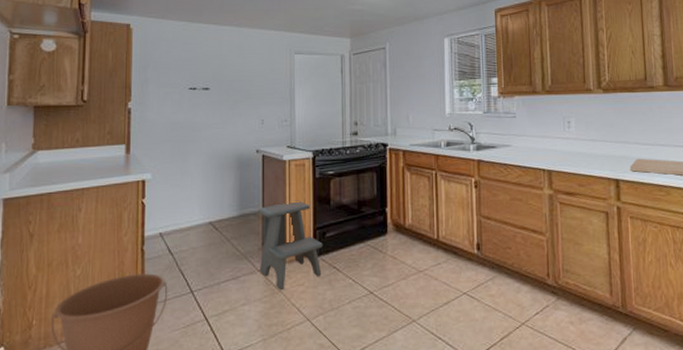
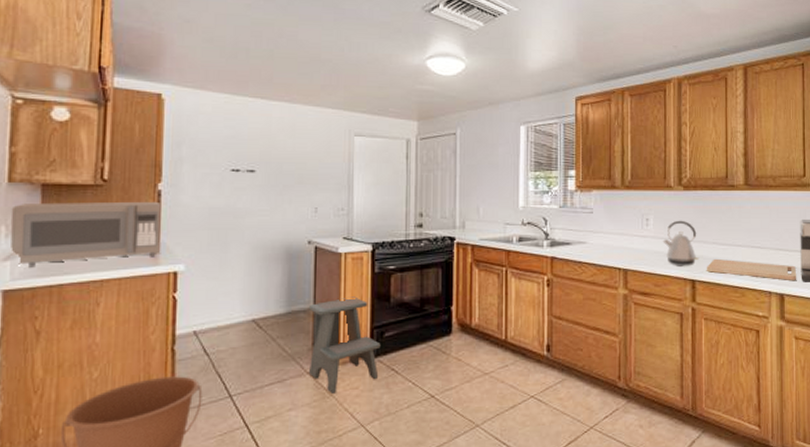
microwave: none [9,118,132,179] -> present [10,201,162,268]
kettle: none [585,122,622,167] -> present [663,220,700,267]

